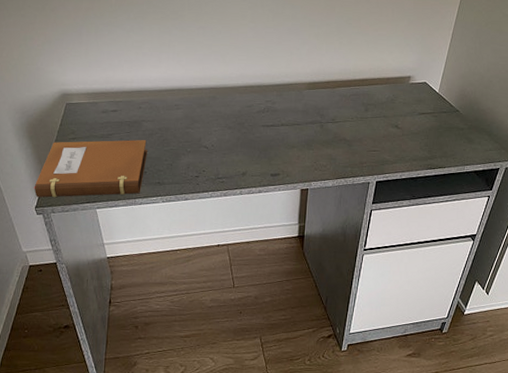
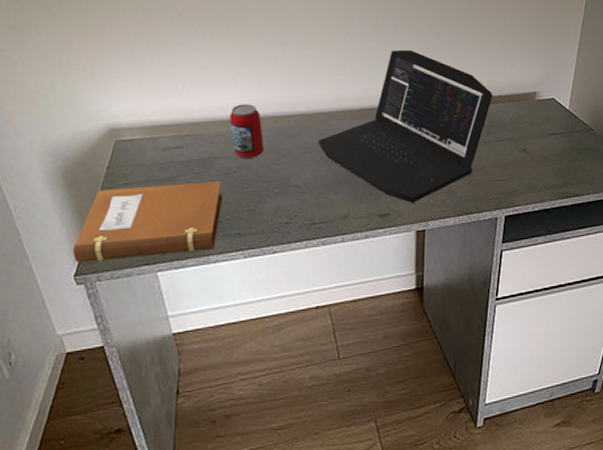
beverage can: none [154,77,181,122] -> present [230,104,264,158]
laptop: none [224,35,373,166] -> present [318,49,493,203]

